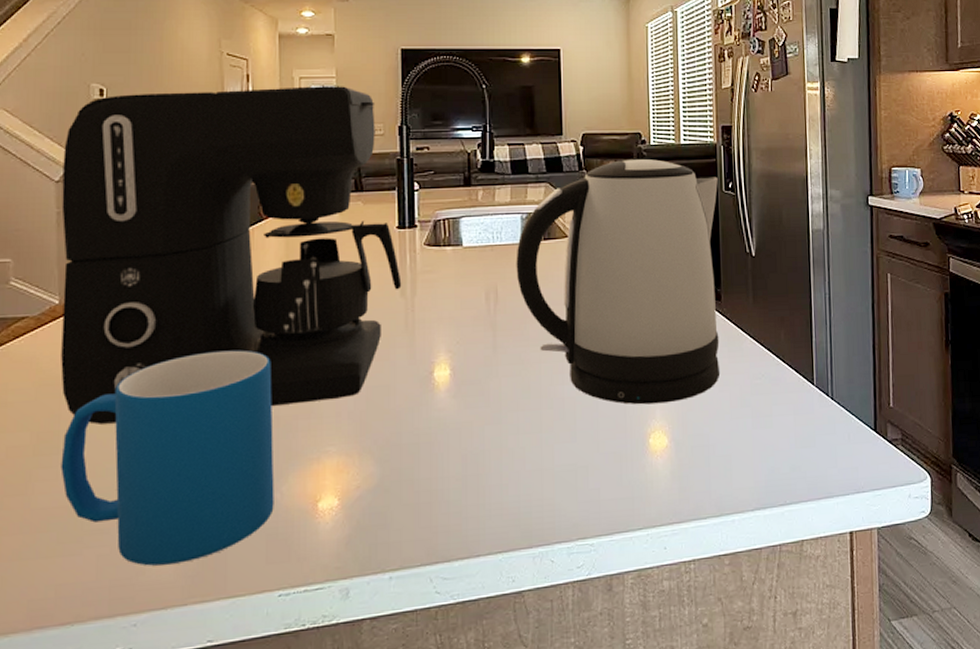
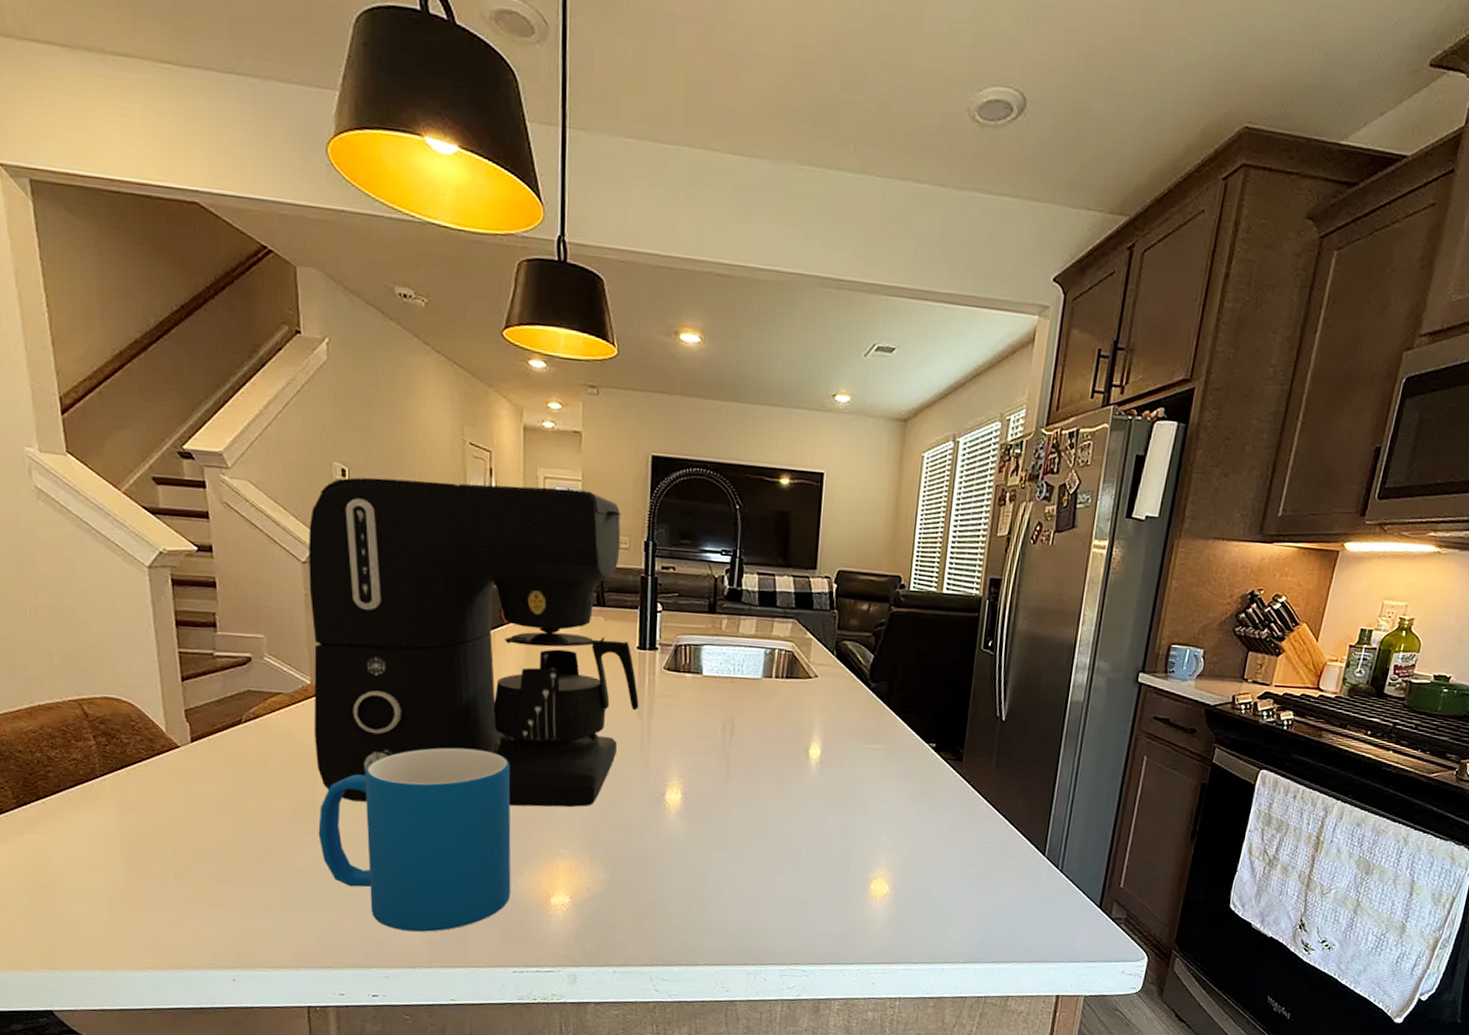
kettle: present [516,159,720,405] -> none [754,603,977,854]

